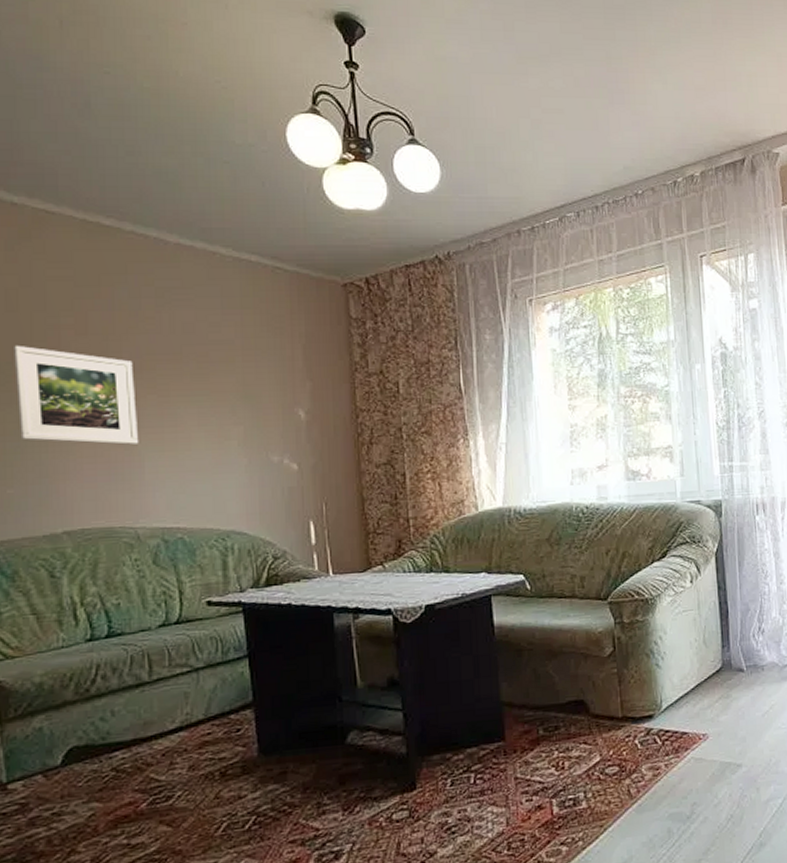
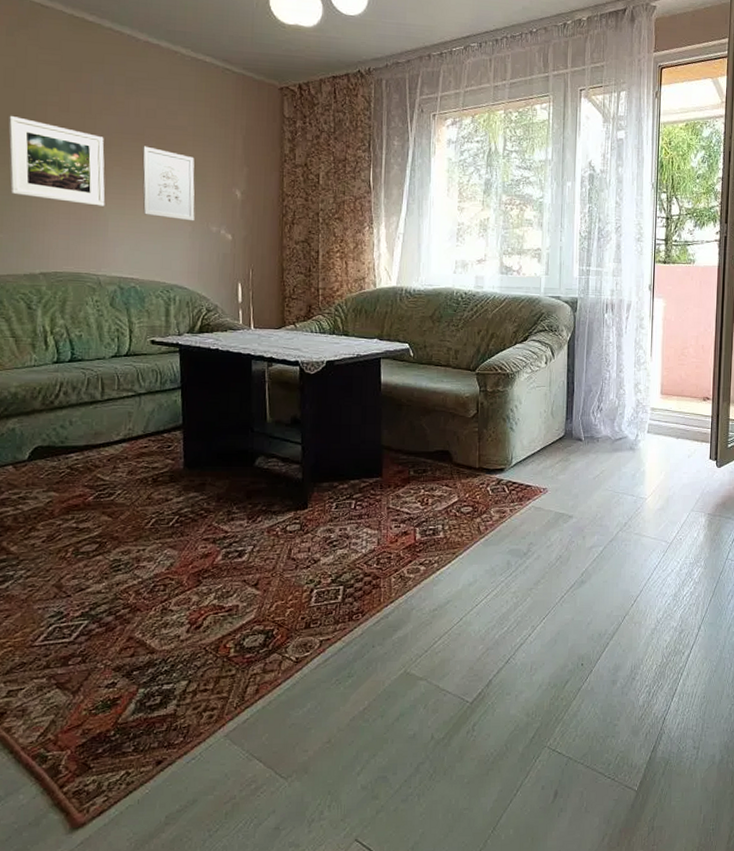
wall art: none [181,367,251,452] -> present [142,146,195,221]

